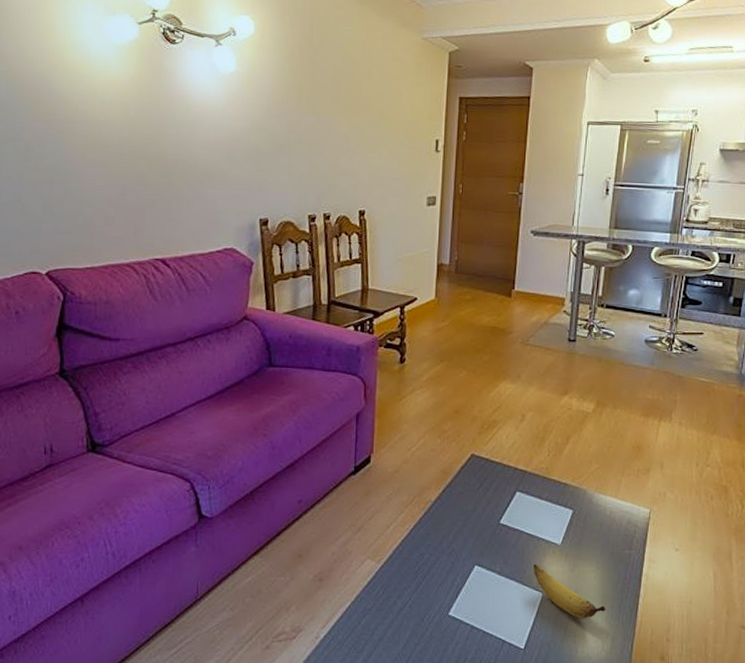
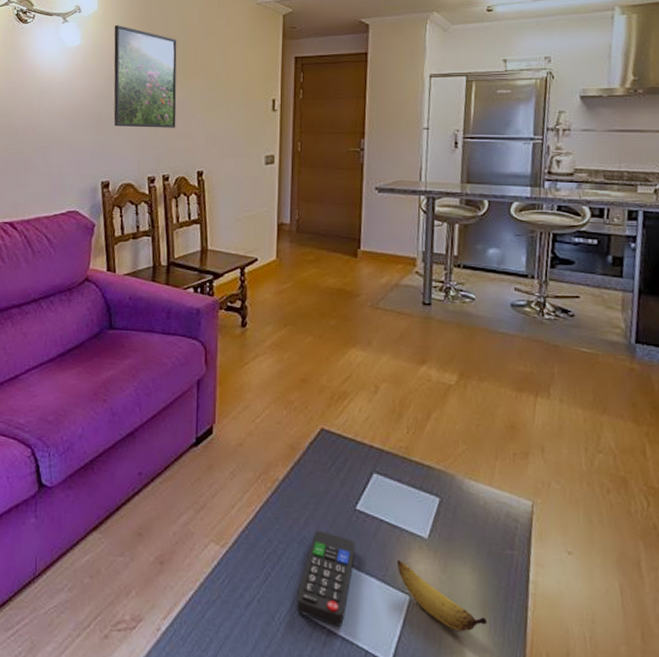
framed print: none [272,52,340,166] -> present [113,25,177,128]
remote control: none [444,543,498,622] -> present [296,530,356,627]

